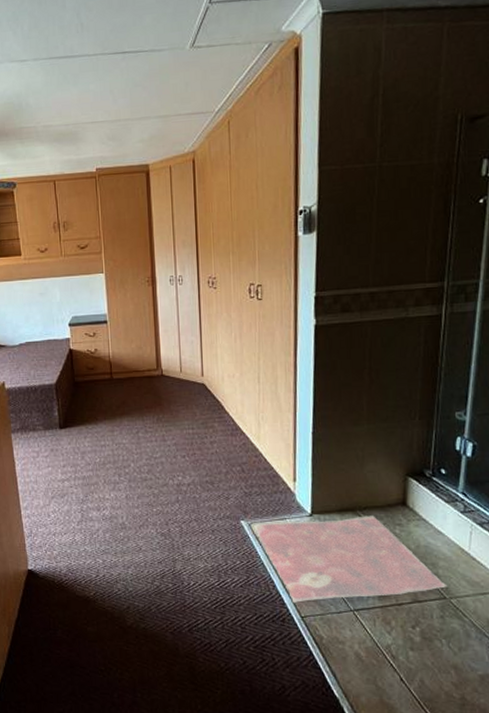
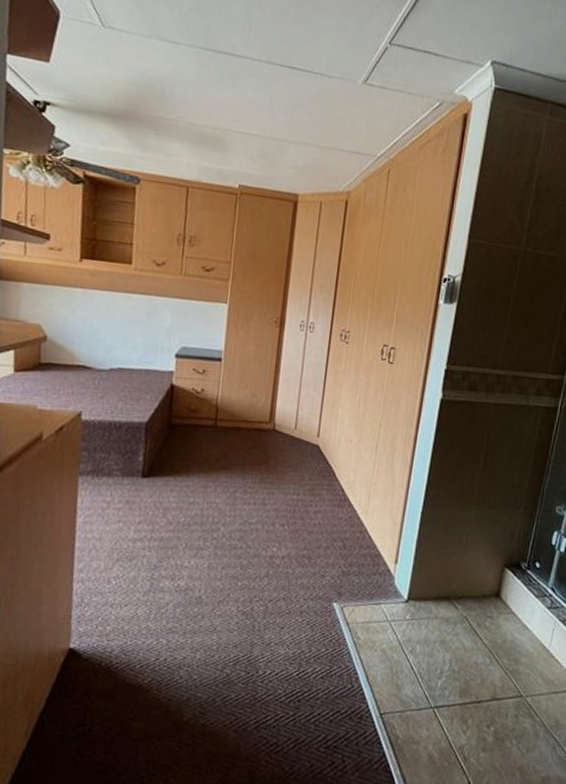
bath mat: present [254,516,448,603] -> none [346,605,526,698]

